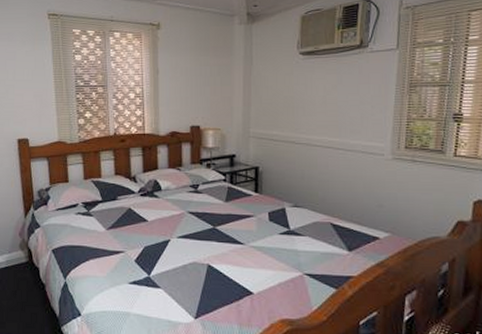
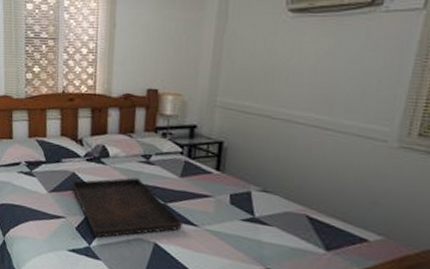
serving tray: none [128,207,231,268] -> present [71,177,183,238]

